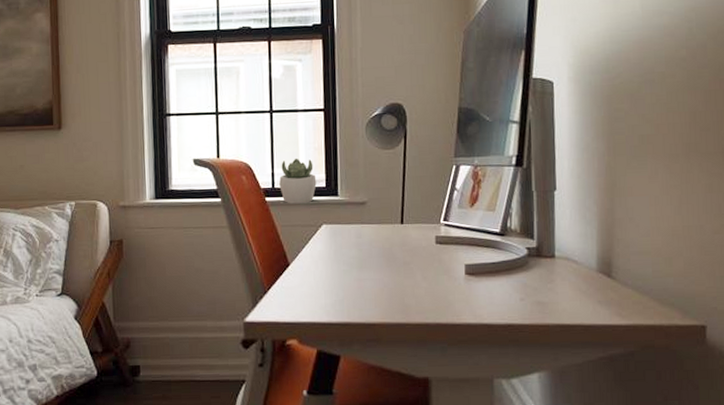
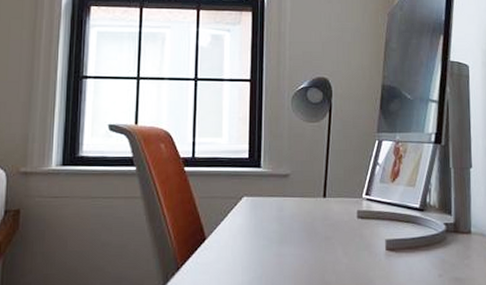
succulent plant: present [279,158,317,205] -> none [200,127,239,176]

